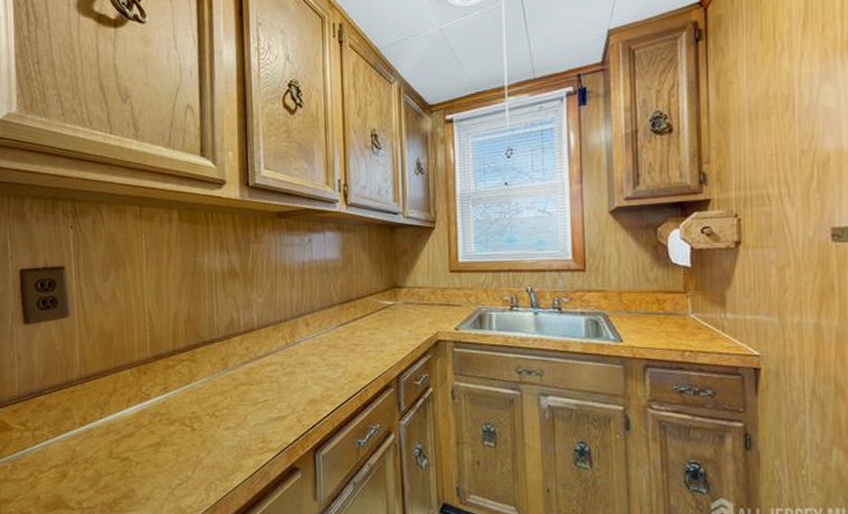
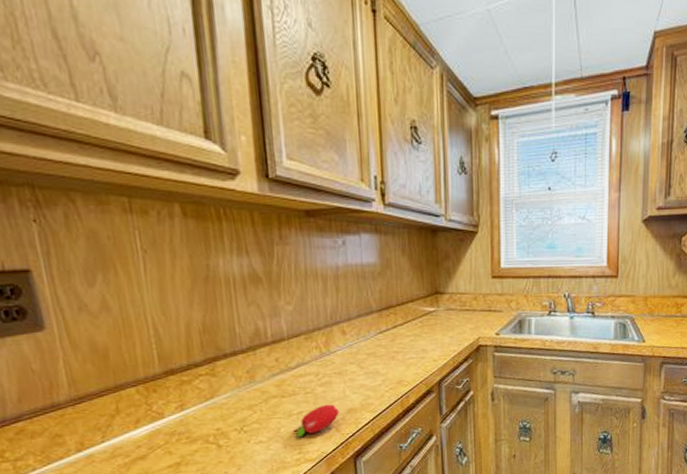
fruit: none [258,394,301,425] -> present [293,404,339,437]

